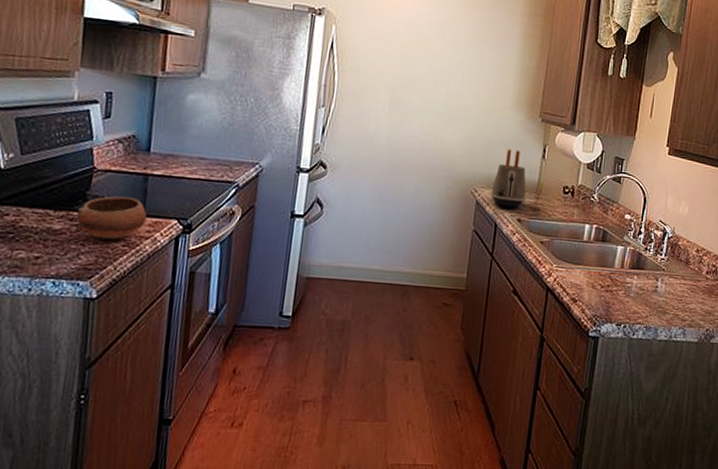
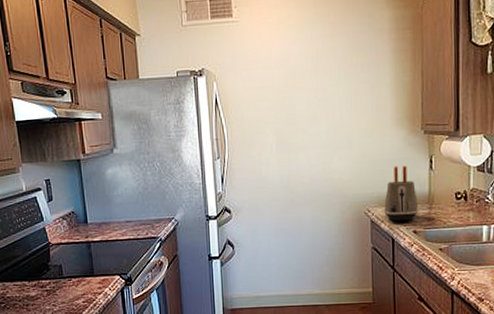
bowl: present [77,196,147,240] -> none [44,263,97,299]

